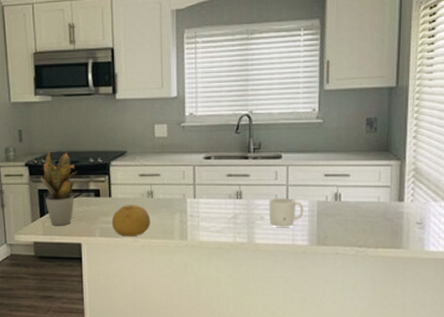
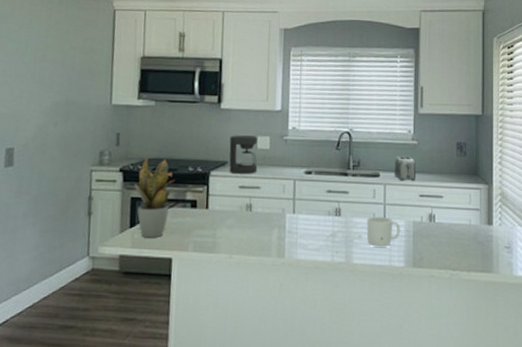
fruit: present [111,205,151,237] -> none [206,218,248,253]
coffee maker: none [127,124,156,163] -> present [229,135,258,175]
toaster: none [298,136,321,162] -> present [394,156,417,181]

